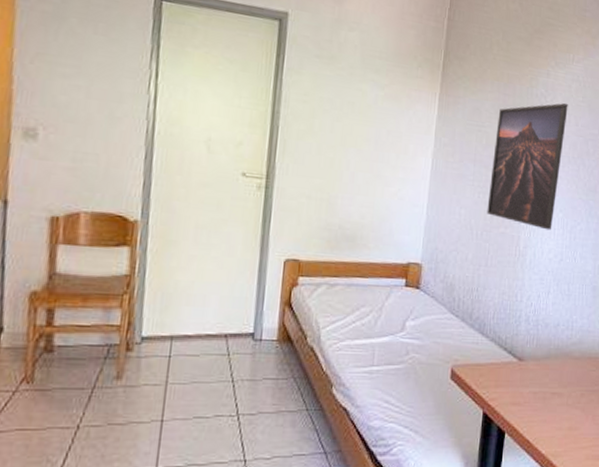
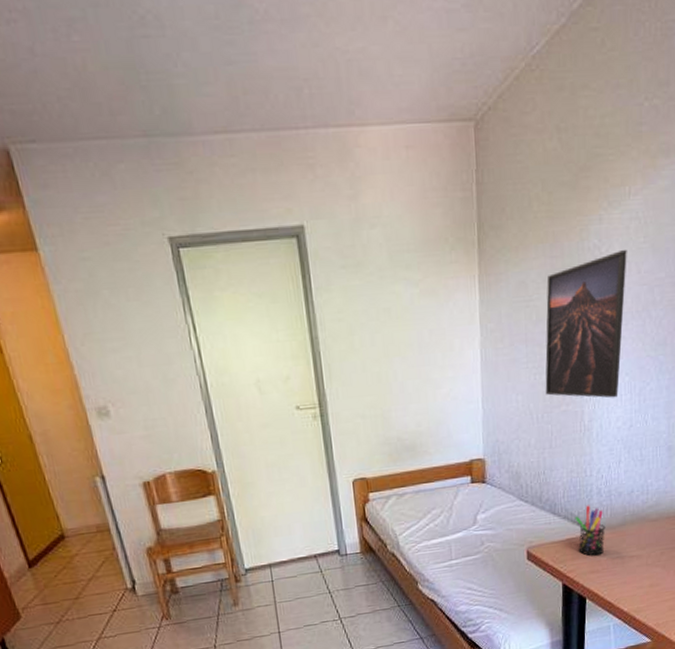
pen holder: none [502,331,531,386] -> present [575,505,606,556]

